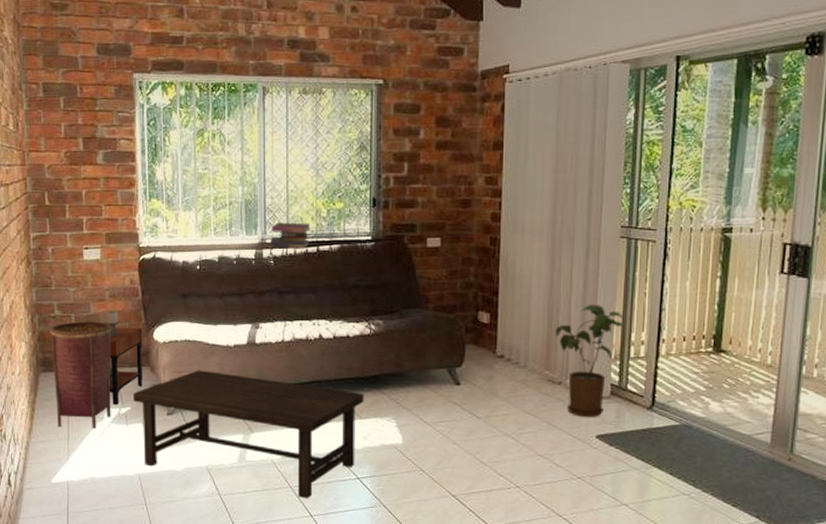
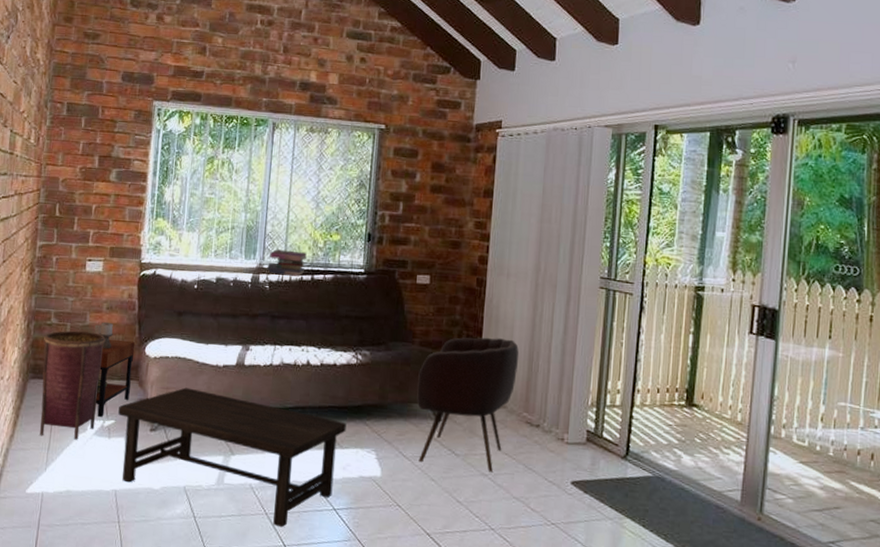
armchair: none [434,297,538,432] -> present [416,337,519,473]
house plant: present [555,304,624,417] -> none [535,349,601,463]

